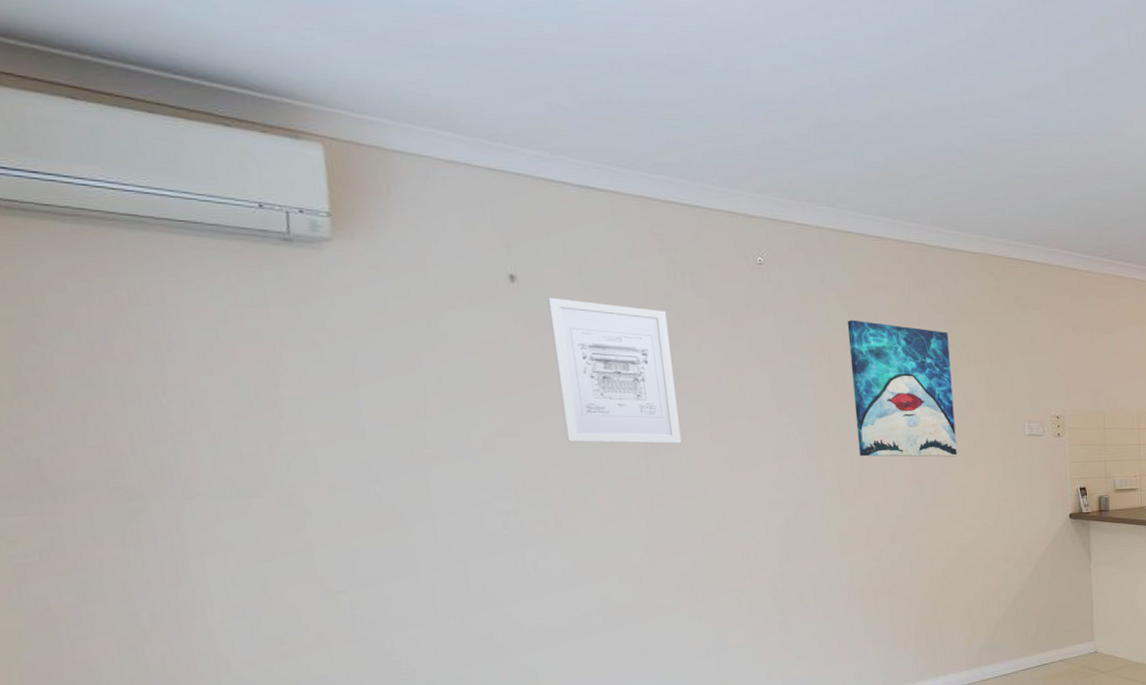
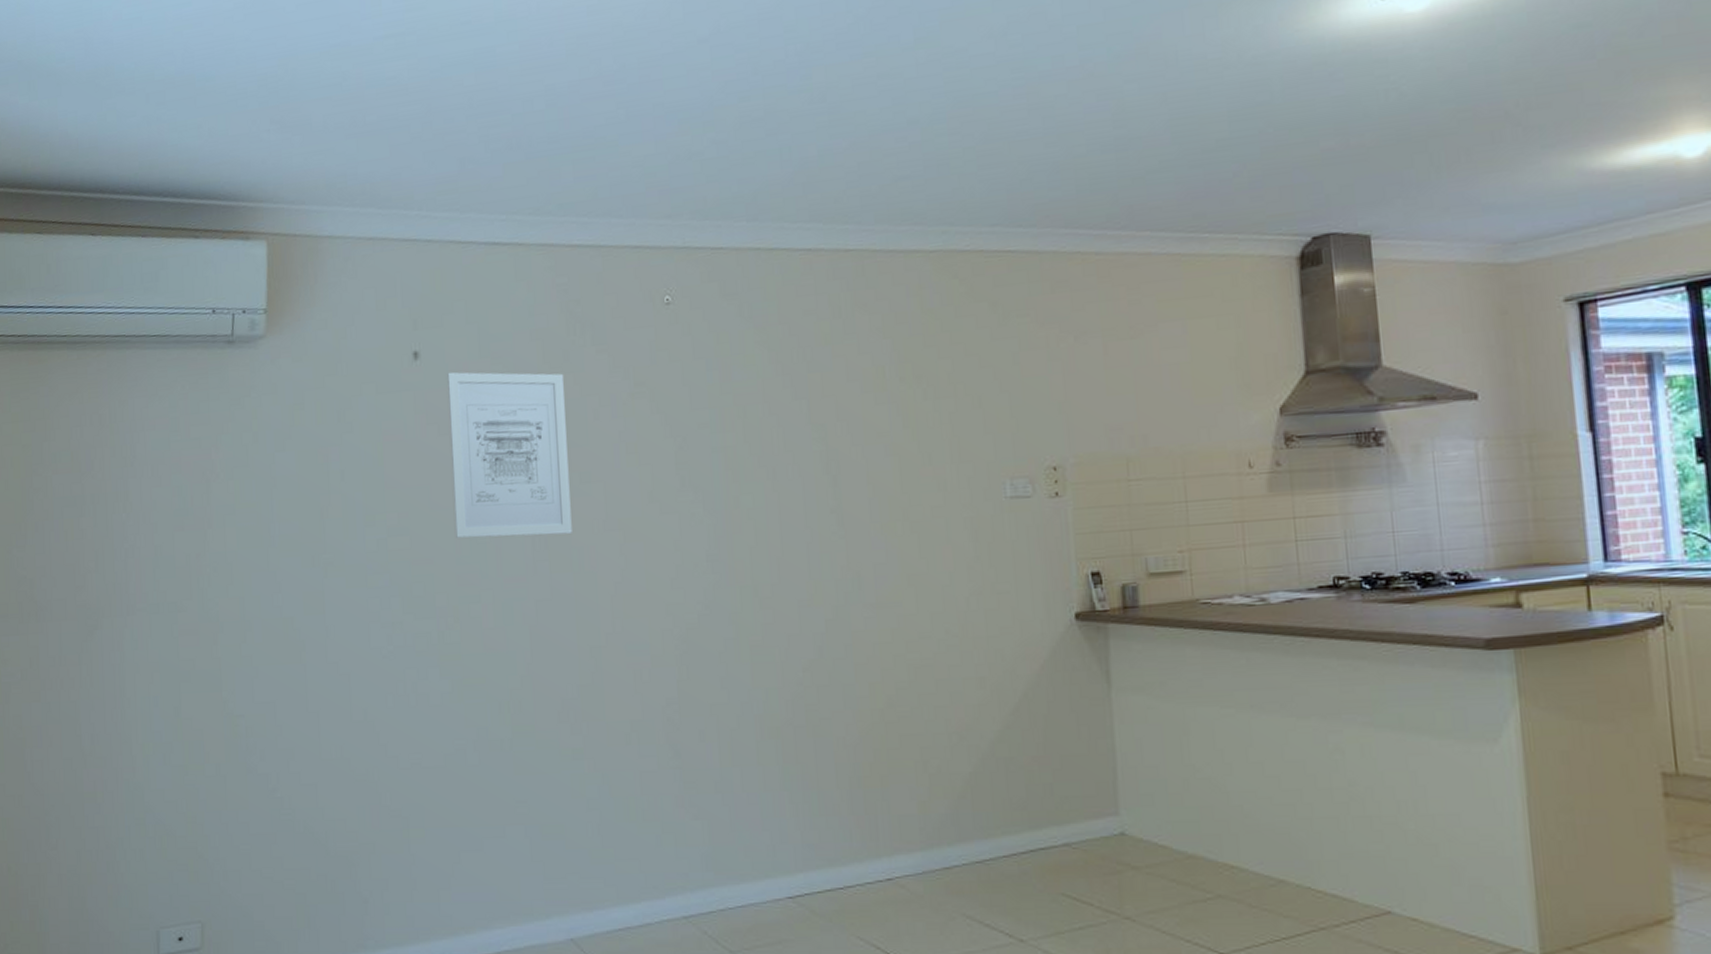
wall art: present [847,320,957,457] -> none [767,359,909,541]

